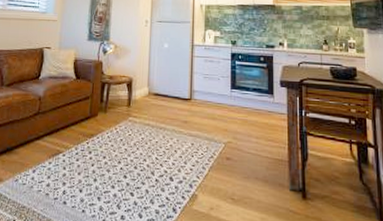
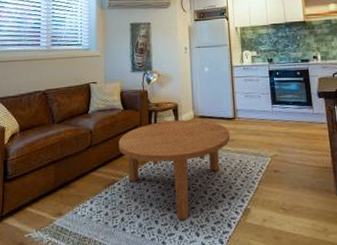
coffee table: none [67,95,184,199] -> present [118,119,230,220]

